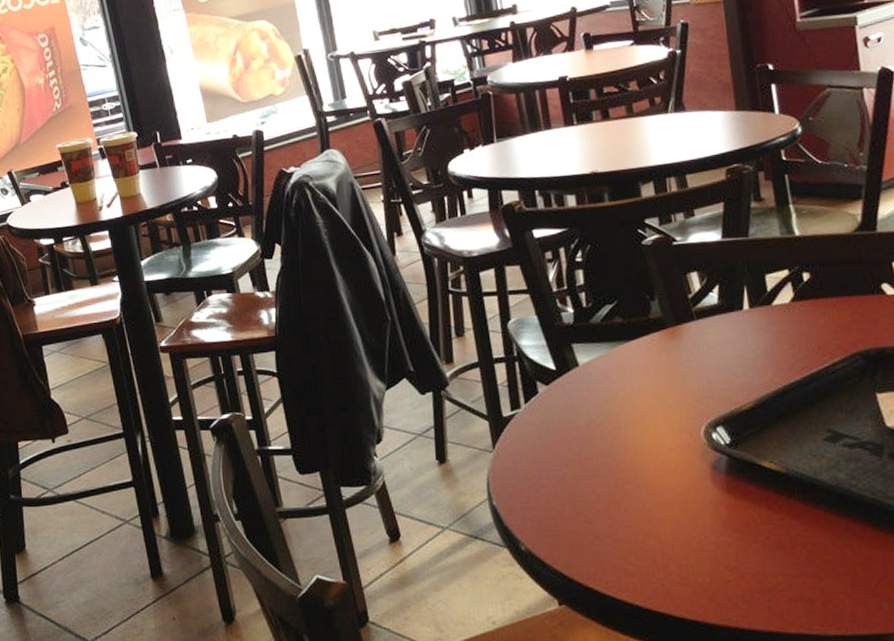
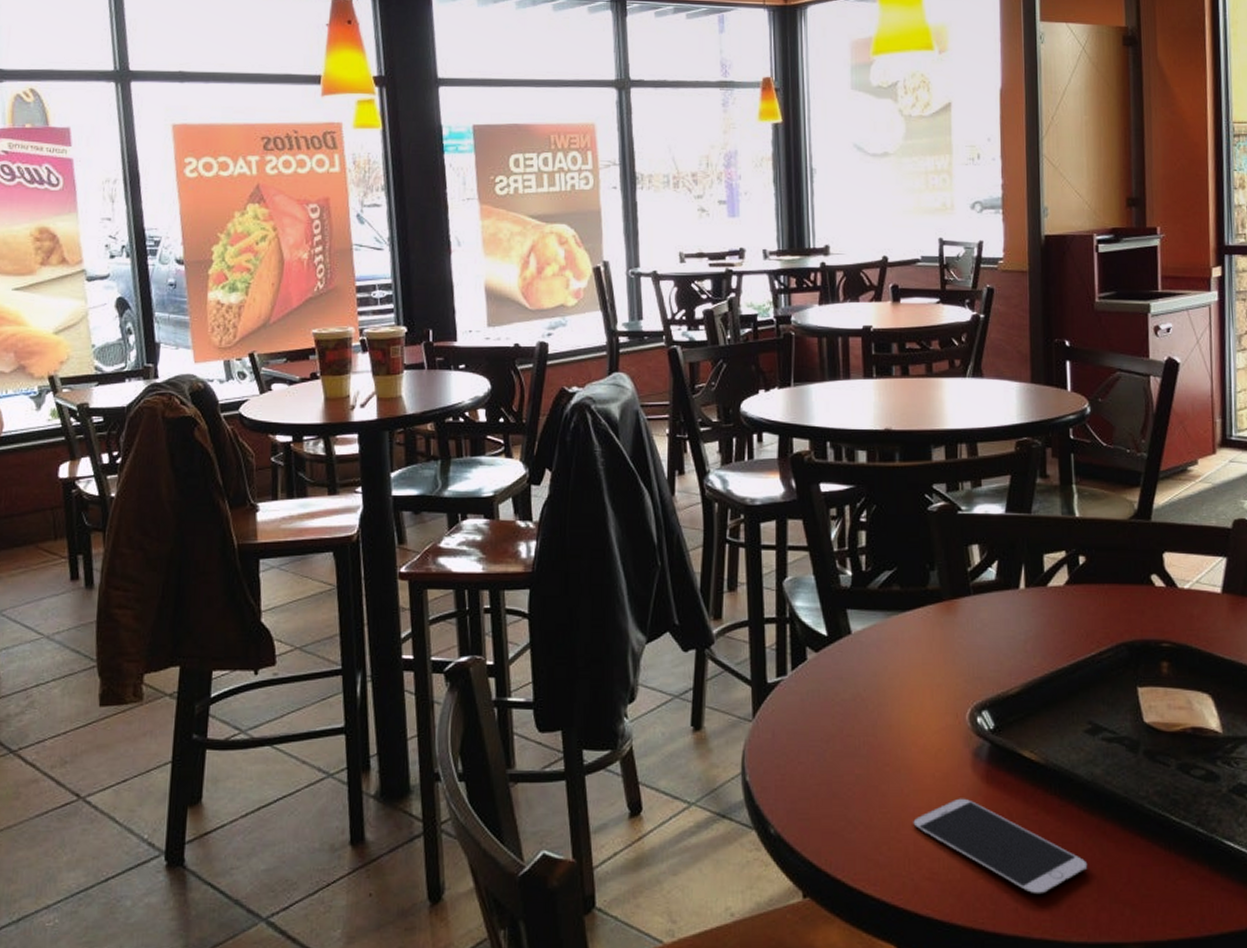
smartphone: none [658,508,840,593] -> present [913,798,1088,895]

